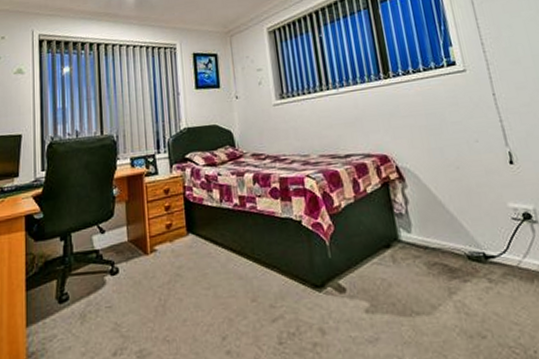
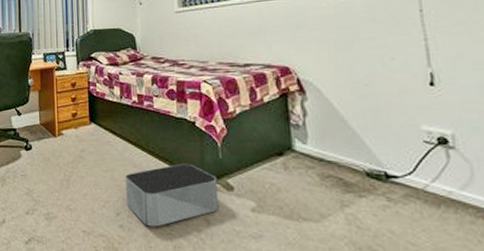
storage bin: none [230,268,333,348] -> present [125,163,219,227]

